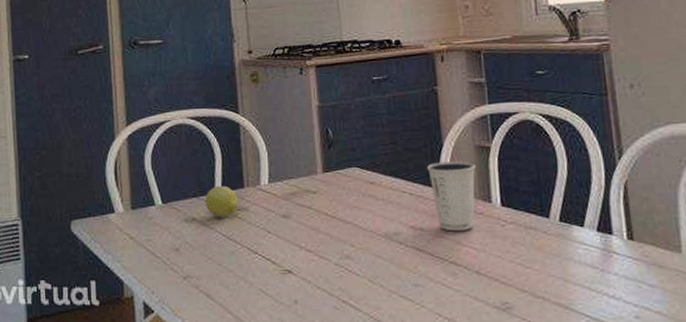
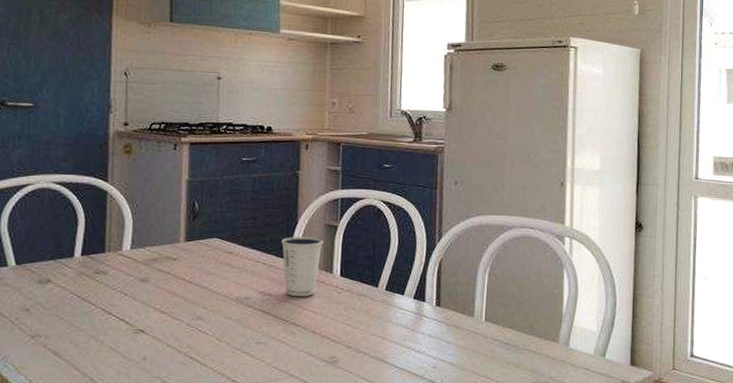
fruit: present [204,185,238,218] -> none [62,249,97,280]

